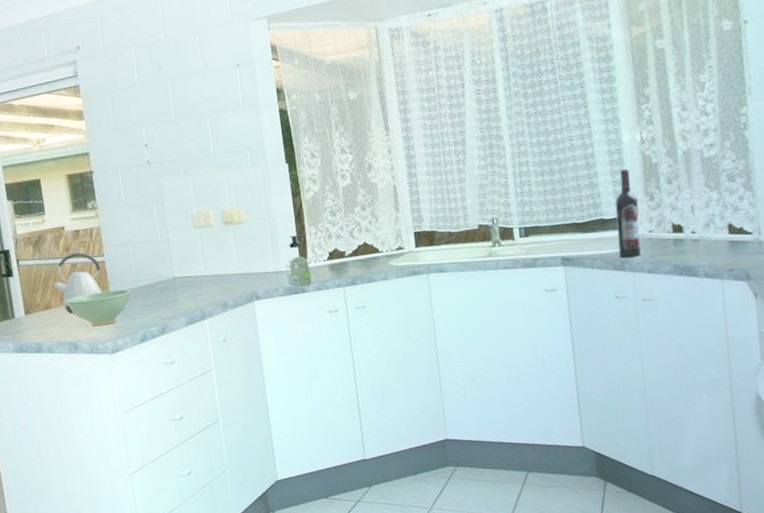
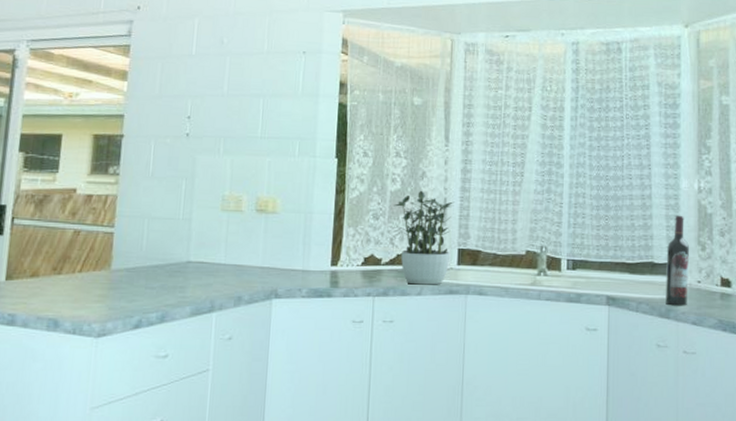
kettle: present [53,252,102,314] -> none [47,219,107,286]
bowl: present [66,289,131,327] -> none [58,266,135,304]
soap dispenser: present [285,234,311,288] -> none [314,234,342,291]
potted plant: none [347,182,408,271] -> present [394,190,454,285]

